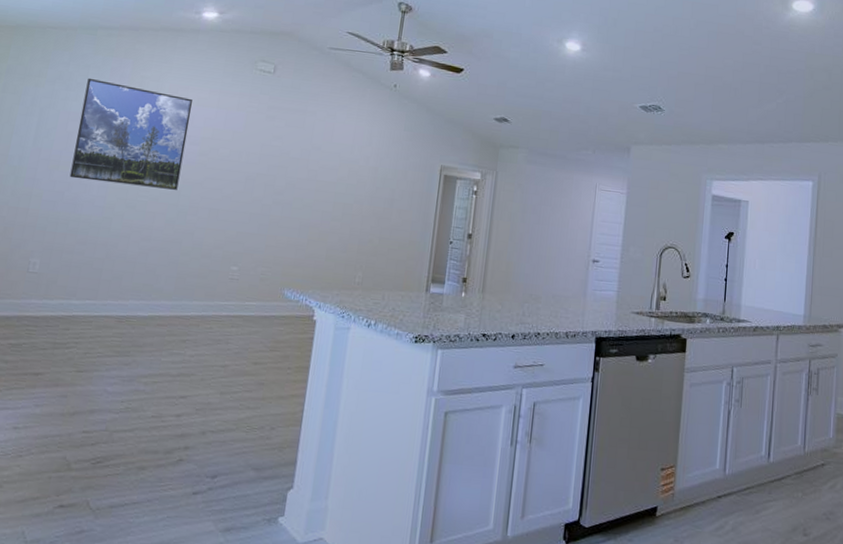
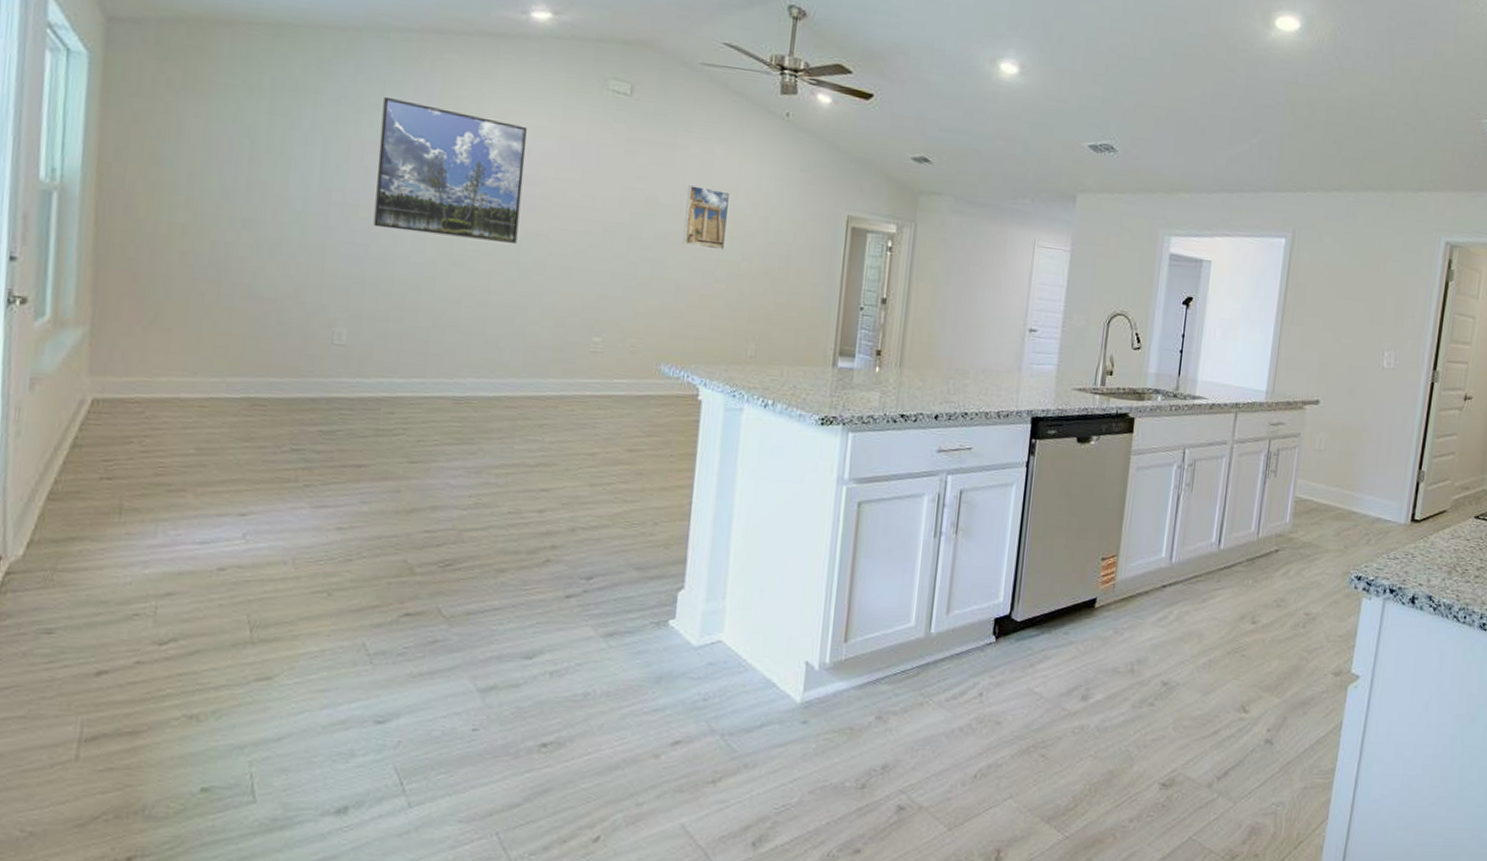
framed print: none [307,142,347,195] -> present [682,185,731,250]

